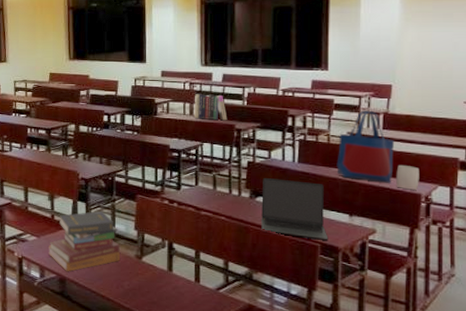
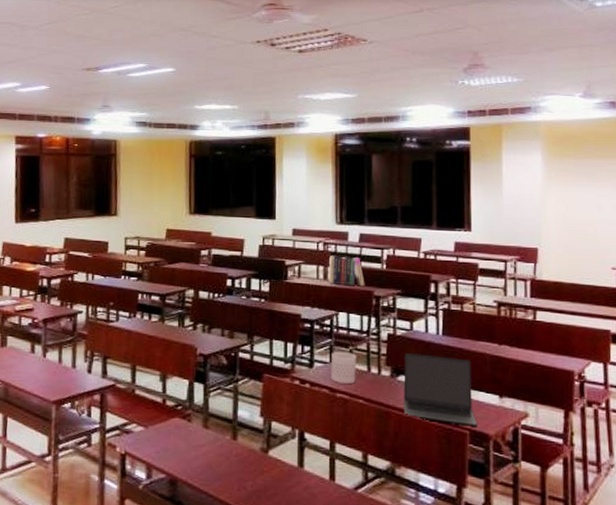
books: present [49,211,121,272] -> none [158,394,243,471]
mug: none [196,177,219,204] -> present [331,352,356,384]
tote bag: present [336,110,395,183] -> none [484,276,544,359]
mug: present [396,164,419,190] -> none [547,337,571,367]

